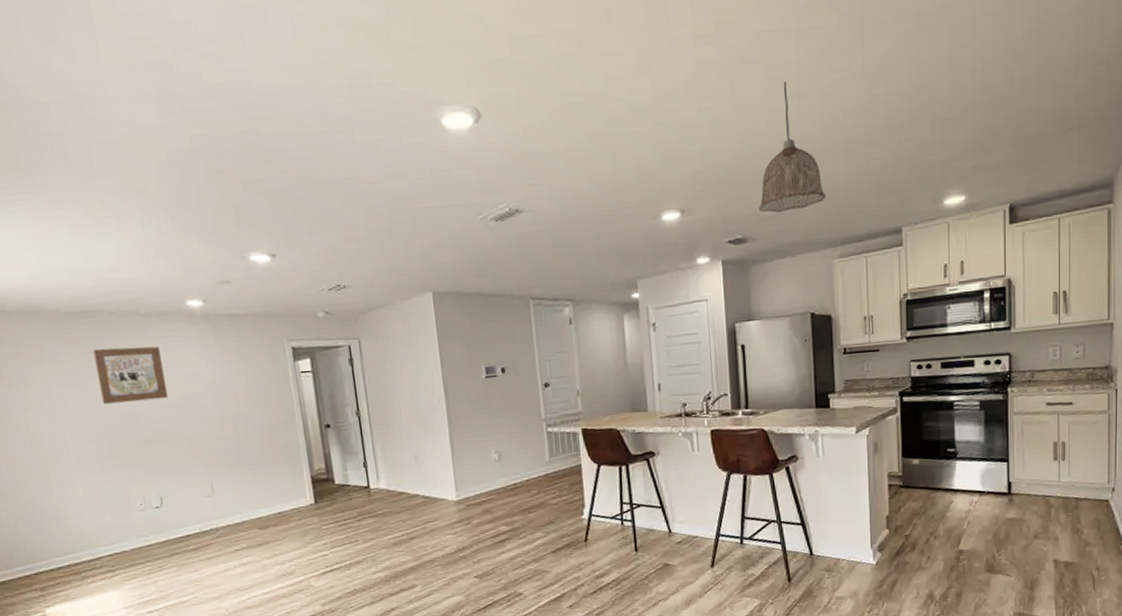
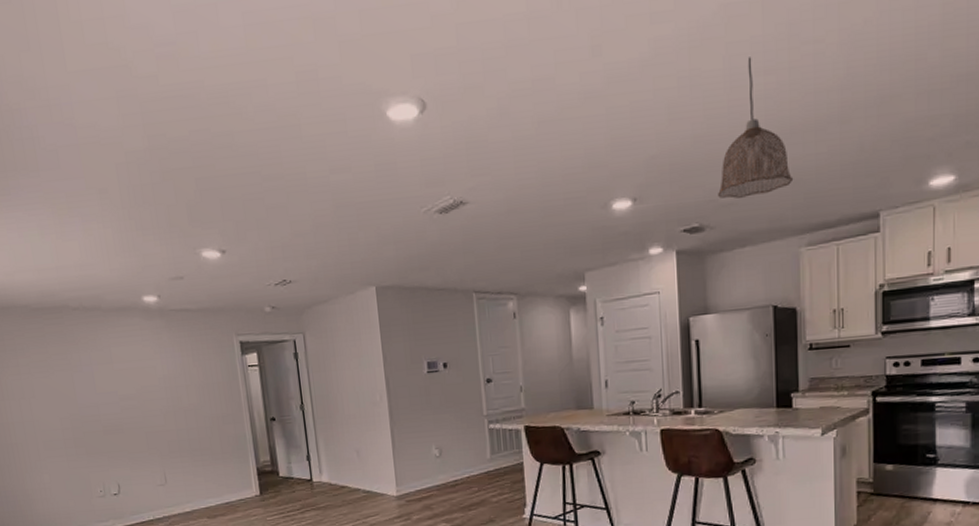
wall art: present [93,346,168,404] -> none [59,340,125,395]

